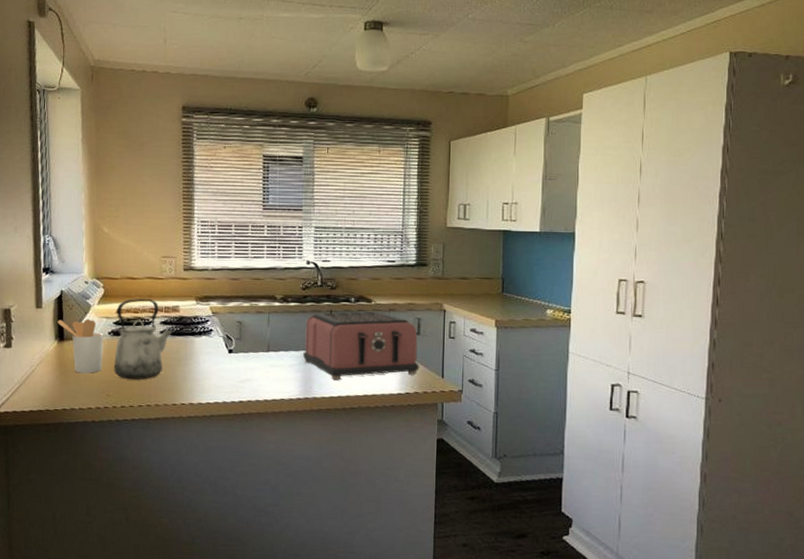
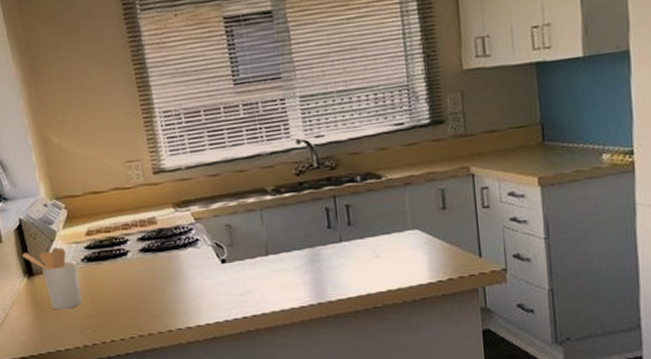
kettle: present [114,298,173,379] -> none [85,213,153,309]
toaster: present [303,311,419,381] -> none [306,188,450,278]

